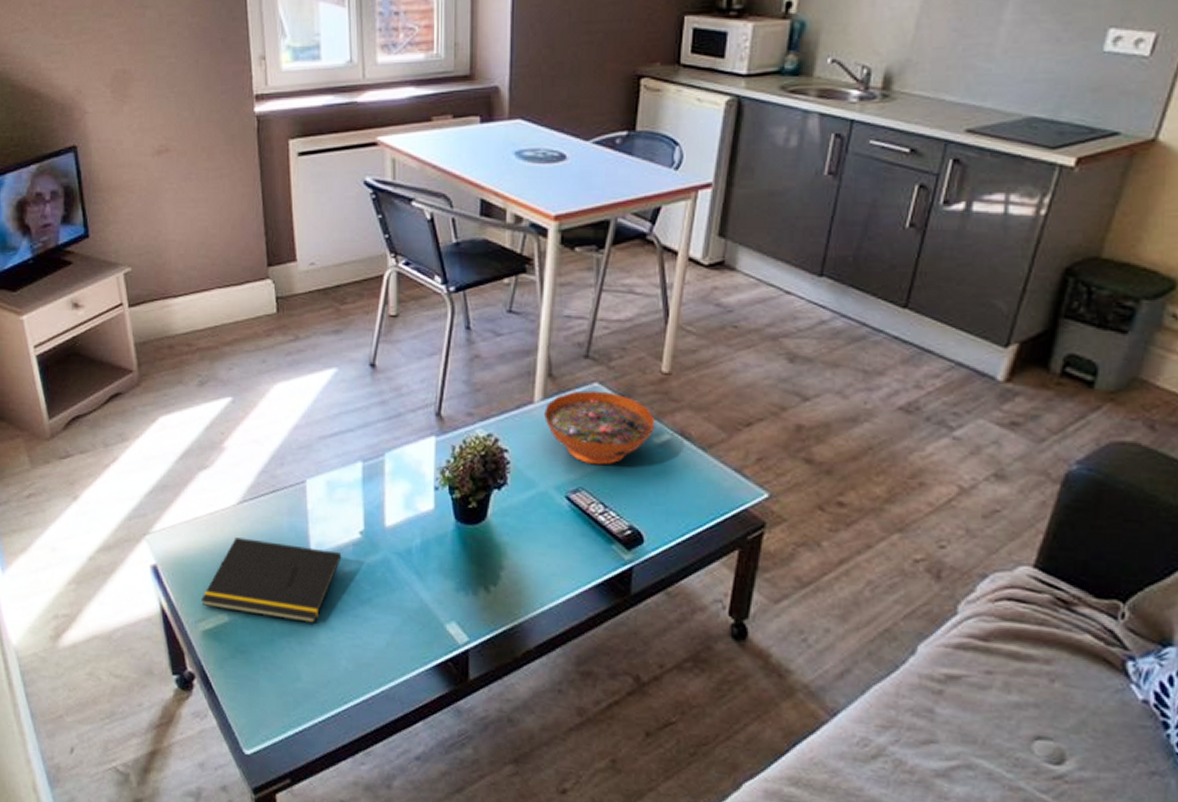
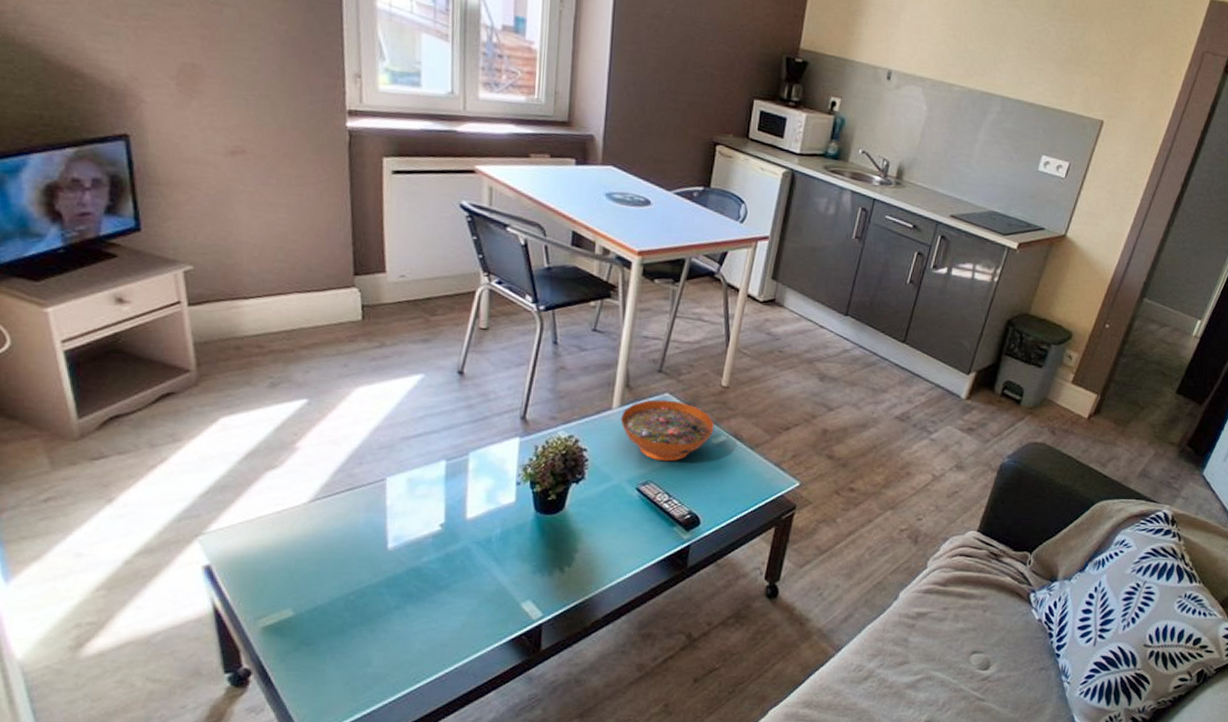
notepad: present [201,537,342,623] -> none [262,534,421,611]

